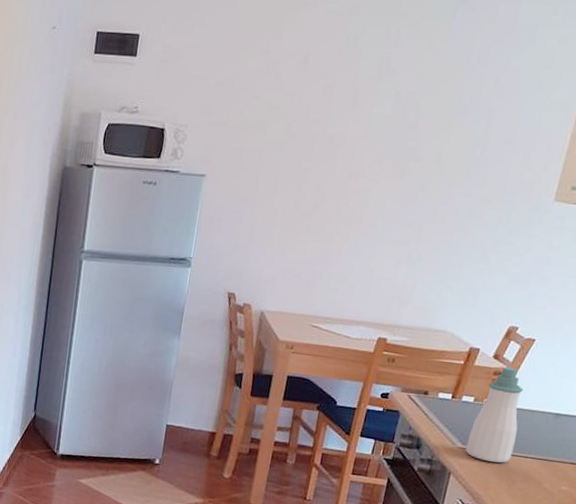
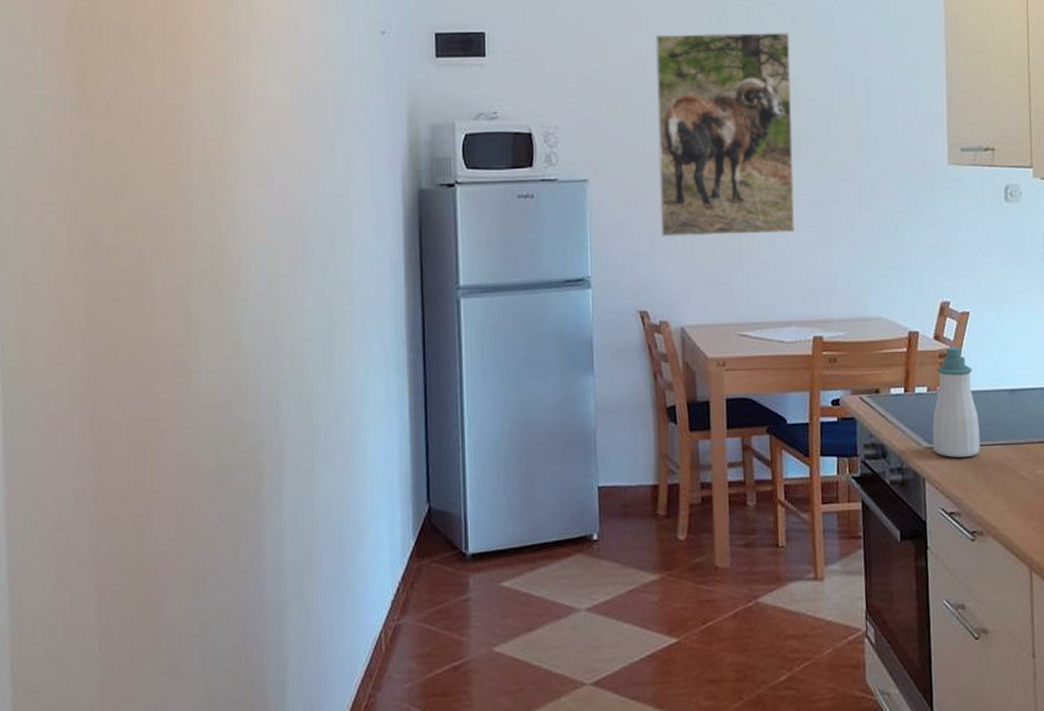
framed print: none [260,48,424,245] -> present [655,32,795,237]

